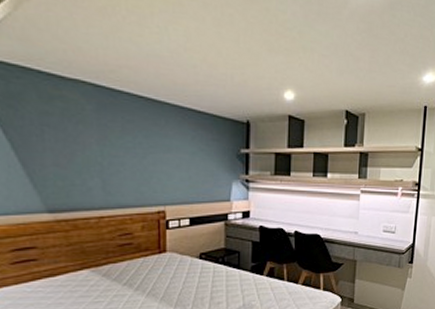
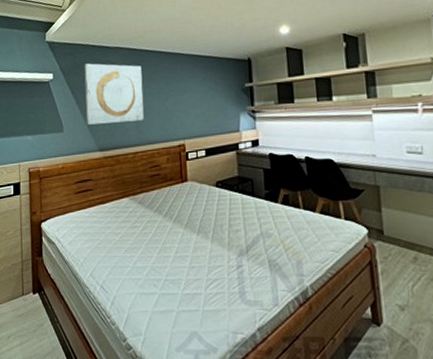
wall art: none [23,95,114,179] -> present [84,63,144,125]

